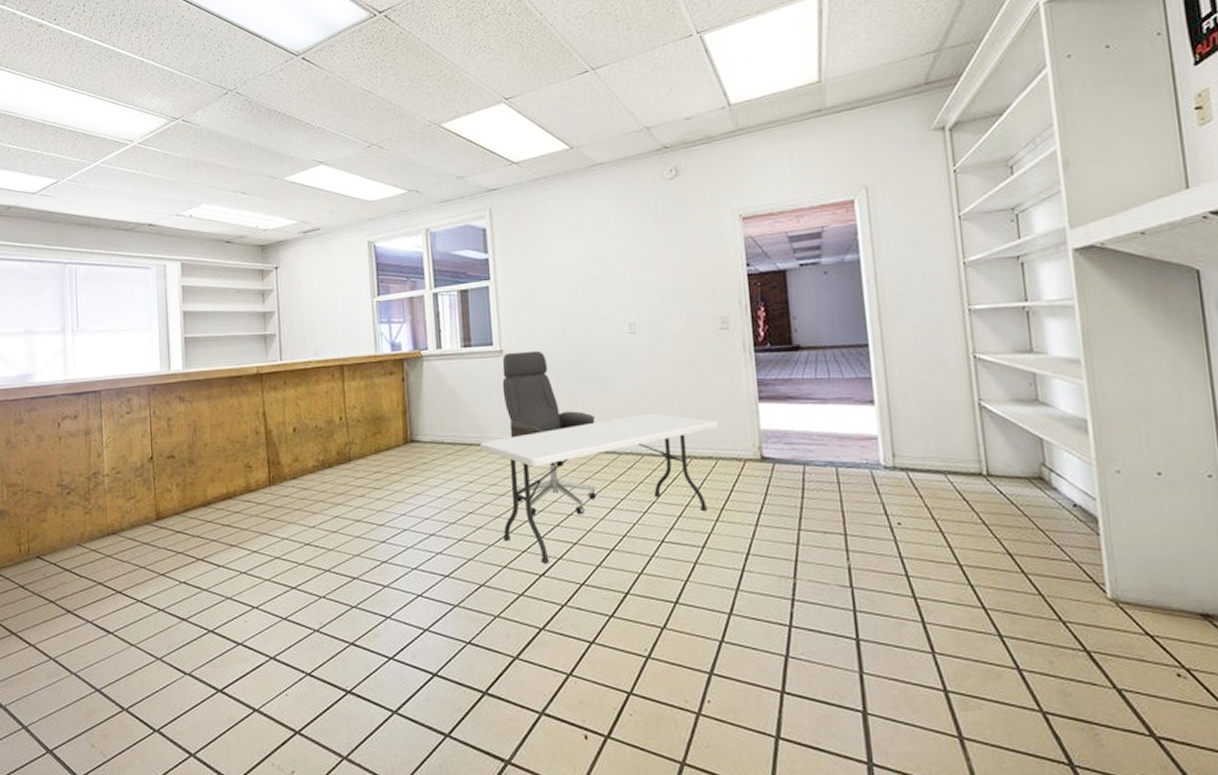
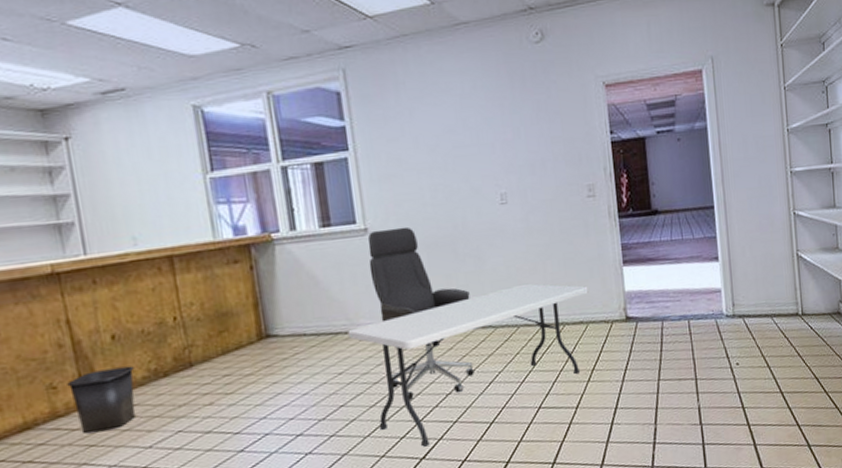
waste bin: none [259,455,308,509] -> present [67,366,135,434]

